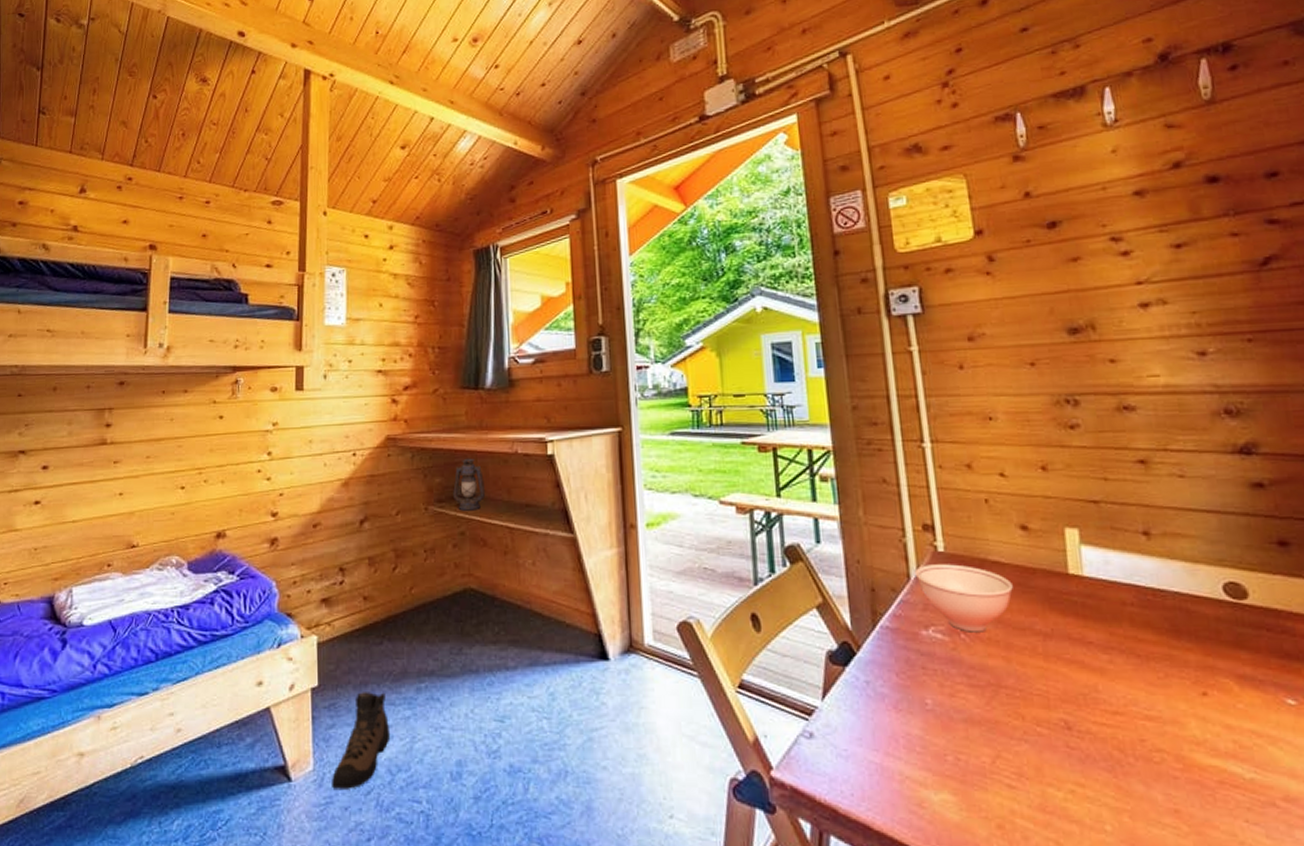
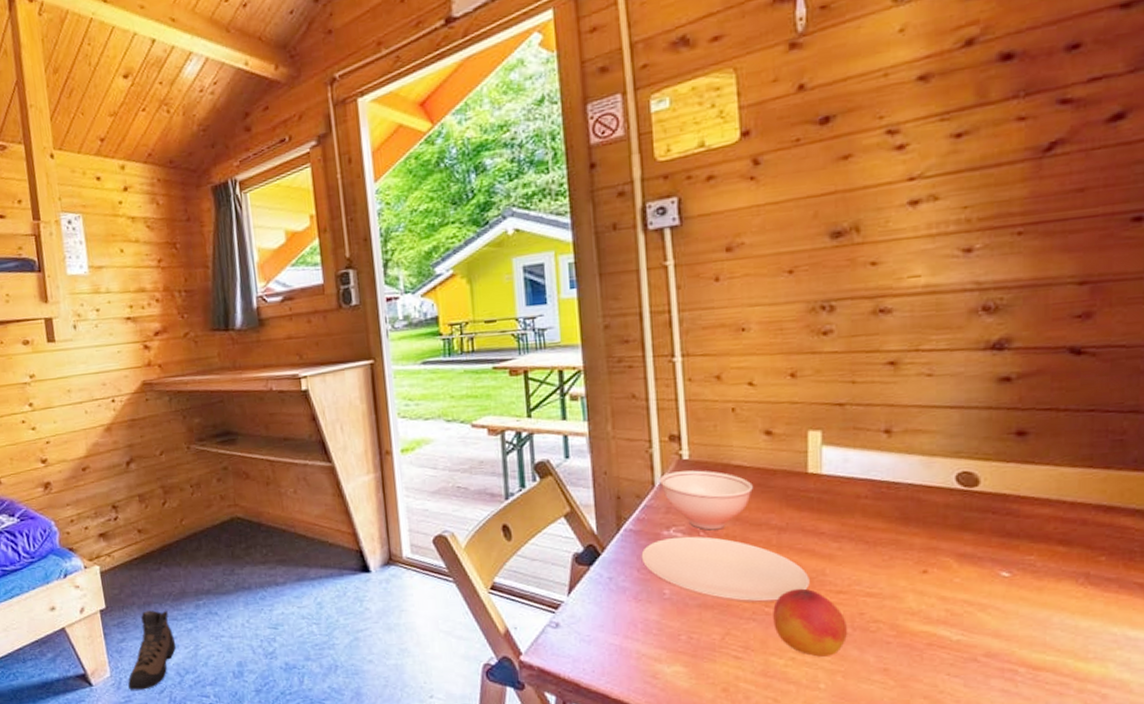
lantern: present [453,458,486,511] -> none [212,397,245,448]
plate: none [899,638,1083,721] -> present [641,536,810,603]
peach: none [1045,706,1130,791] -> present [773,588,847,657]

